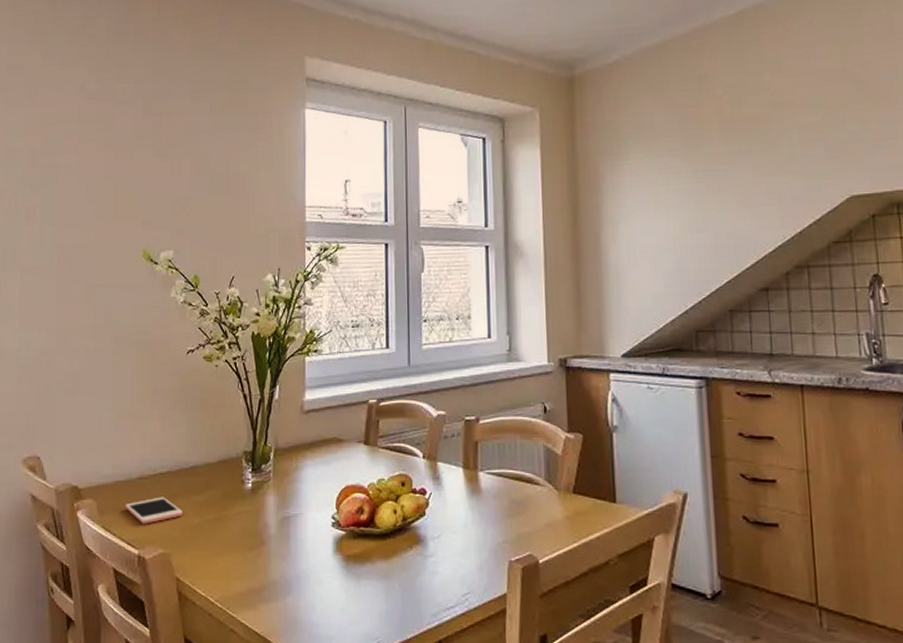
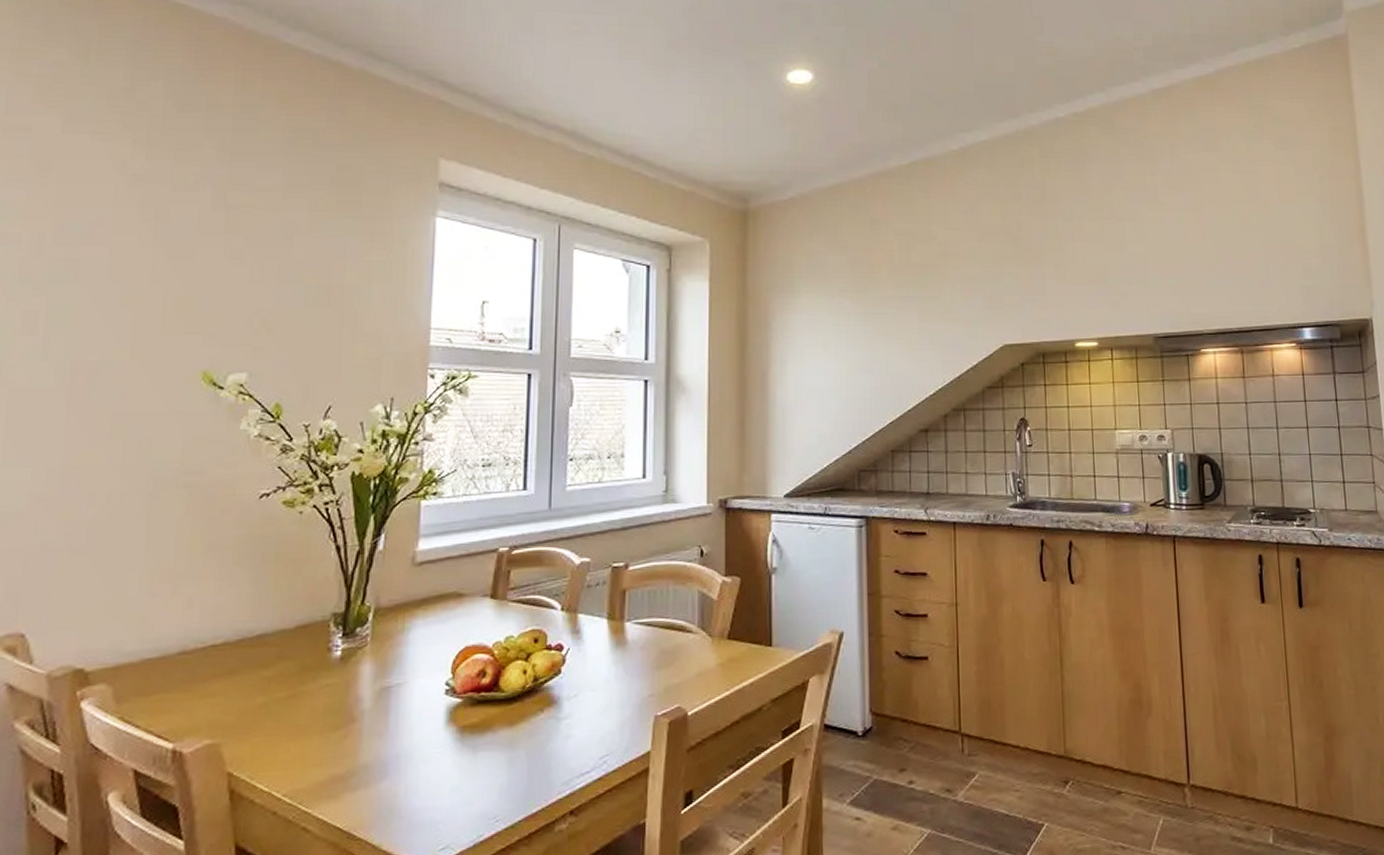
cell phone: present [124,497,183,524] -> none [155,674,242,711]

